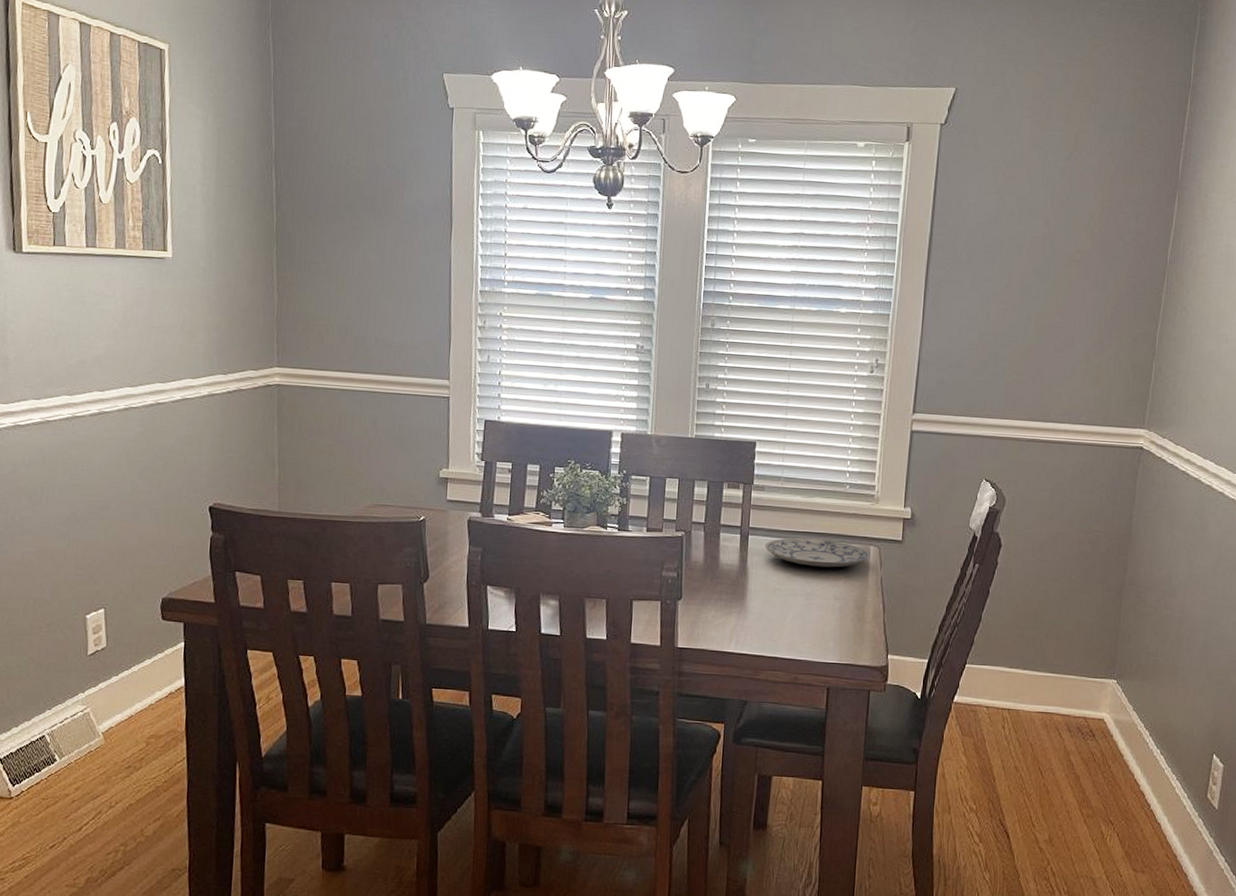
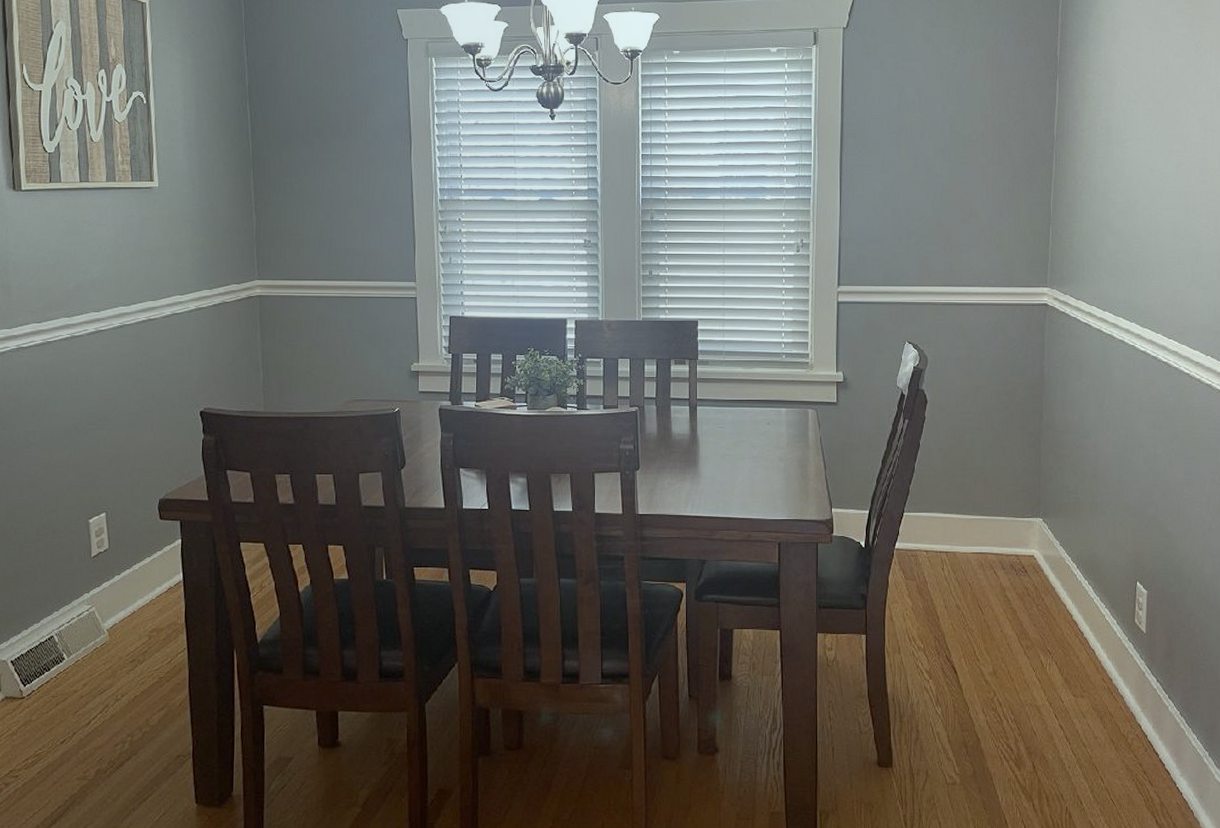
plate: present [765,537,870,568] -> none [713,405,809,431]

